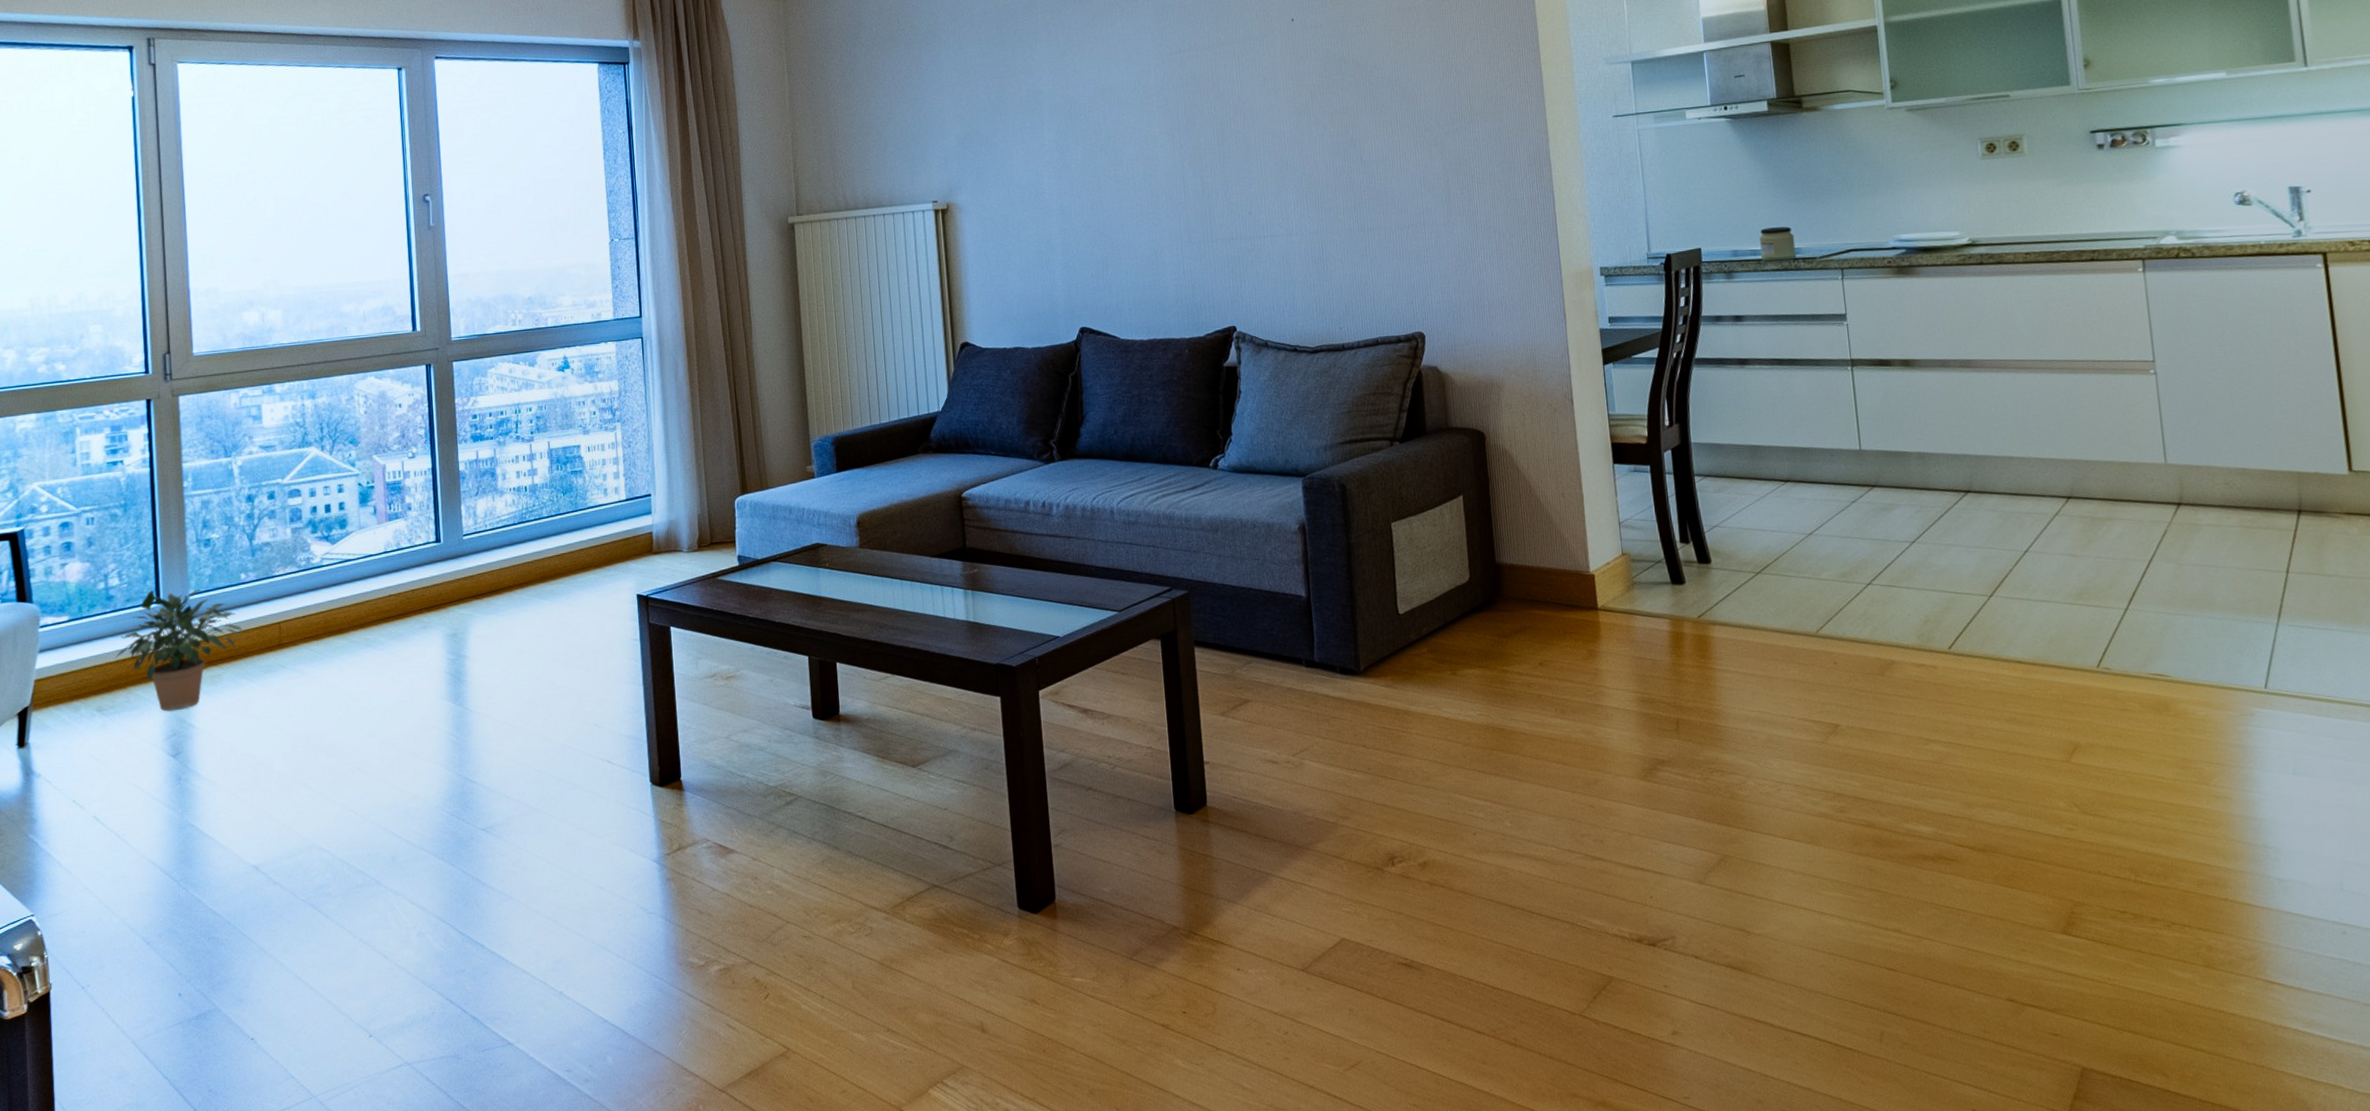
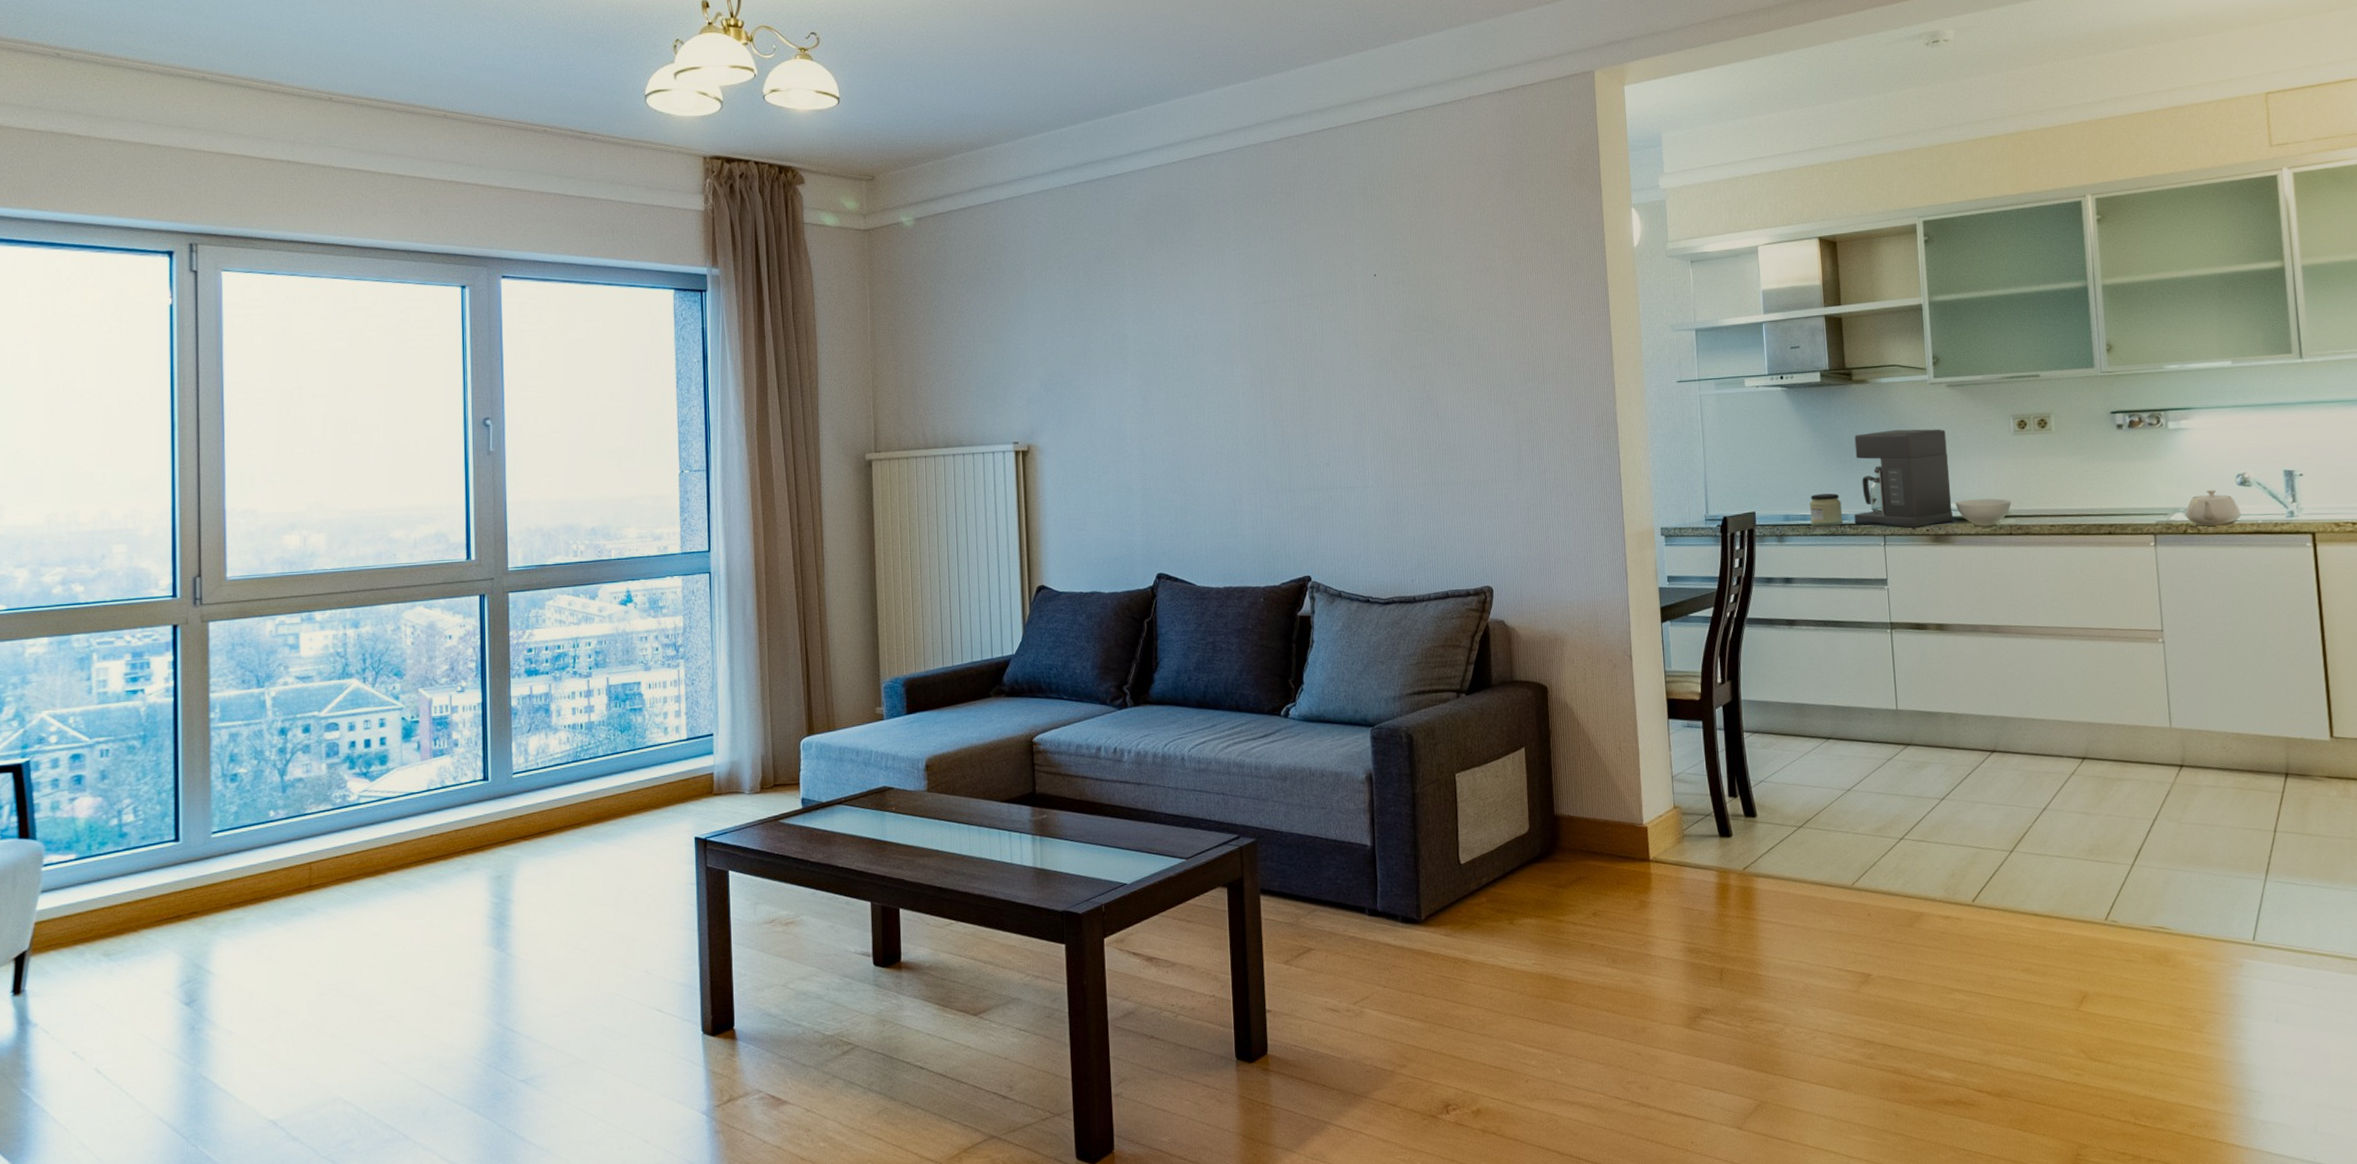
potted plant: present [115,589,244,712] -> none [126,826,270,957]
coffee maker: none [1806,155,1917,261] -> present [1854,429,1953,529]
bowl: none [1919,226,1982,258] -> present [1955,498,2012,528]
teapot: none [2177,209,2241,250] -> present [2186,489,2241,527]

